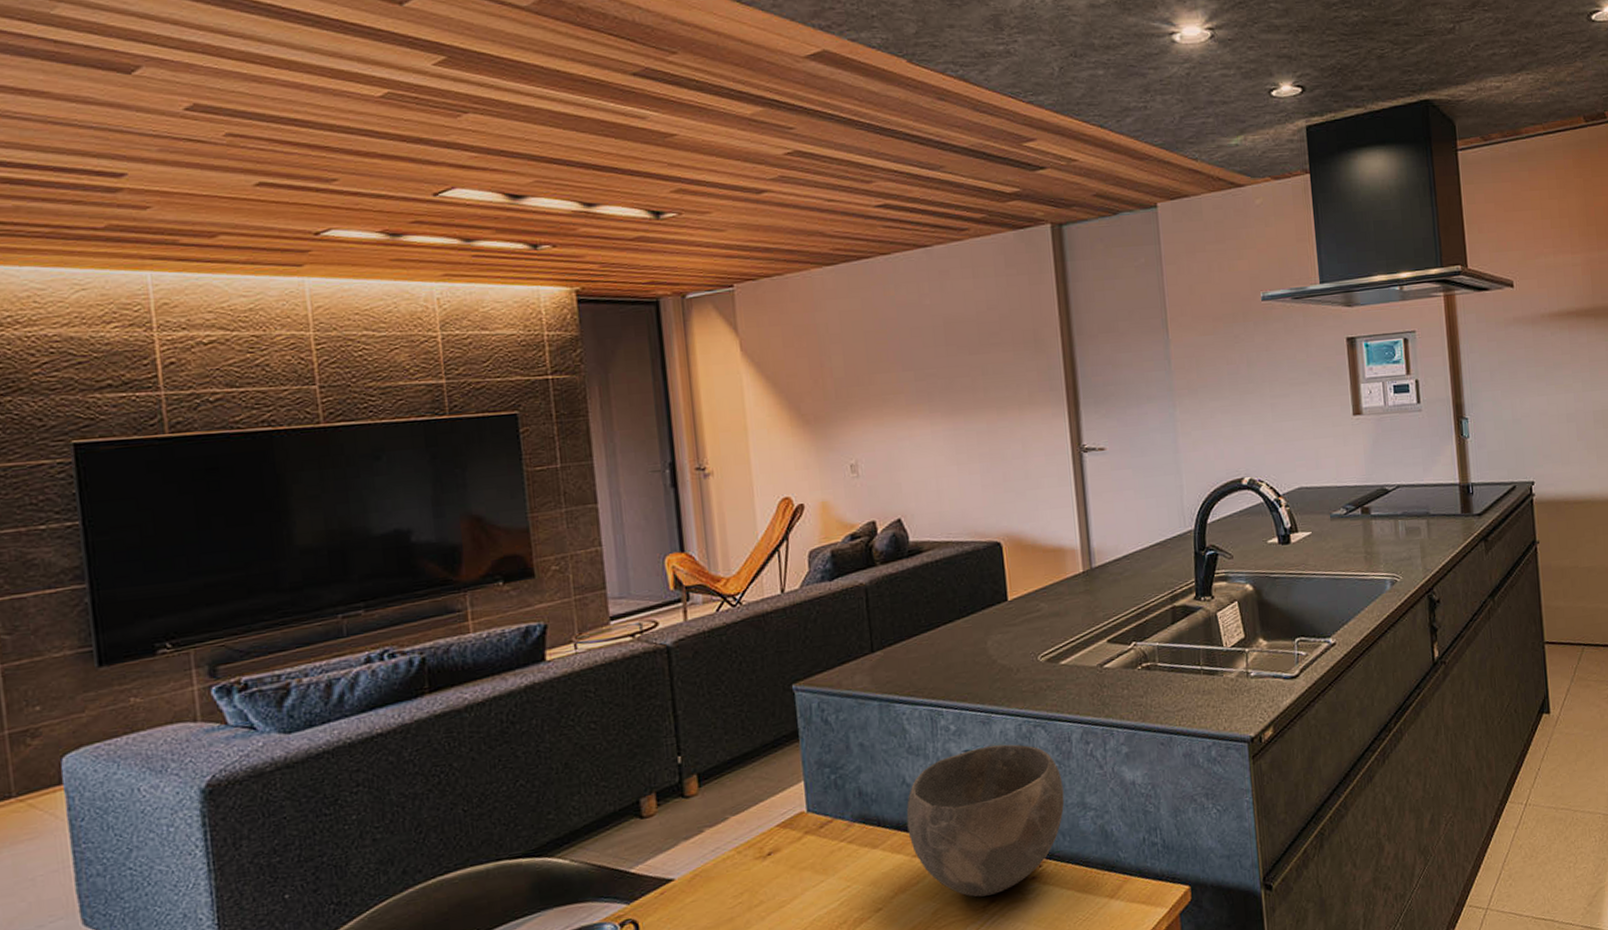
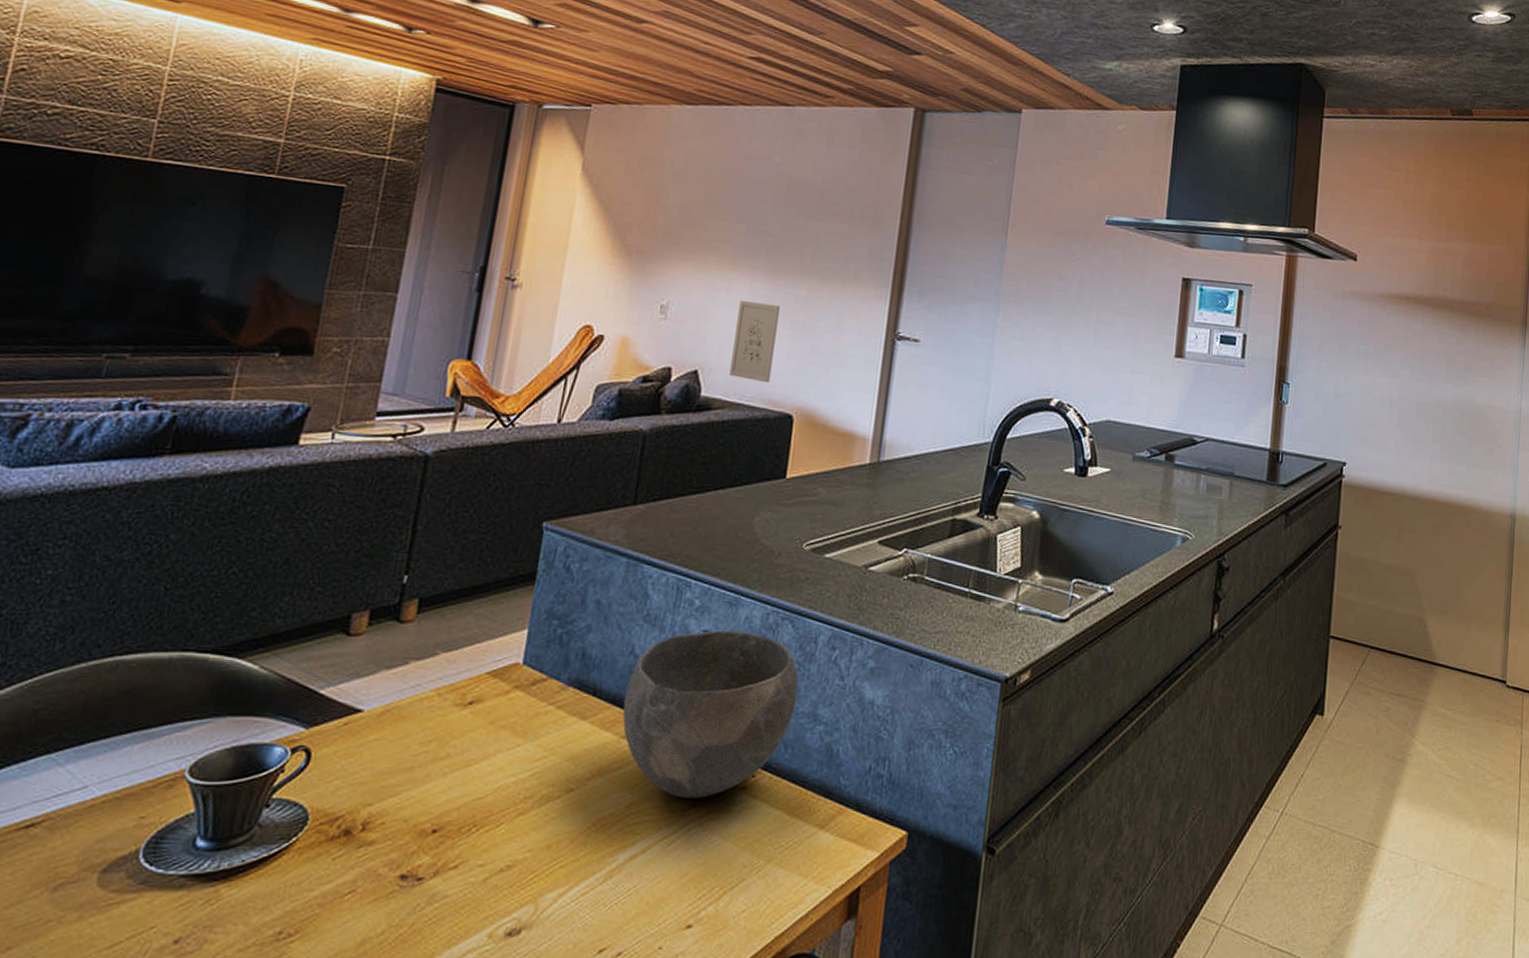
wall art: none [925,442,971,518] -> present [729,300,780,383]

